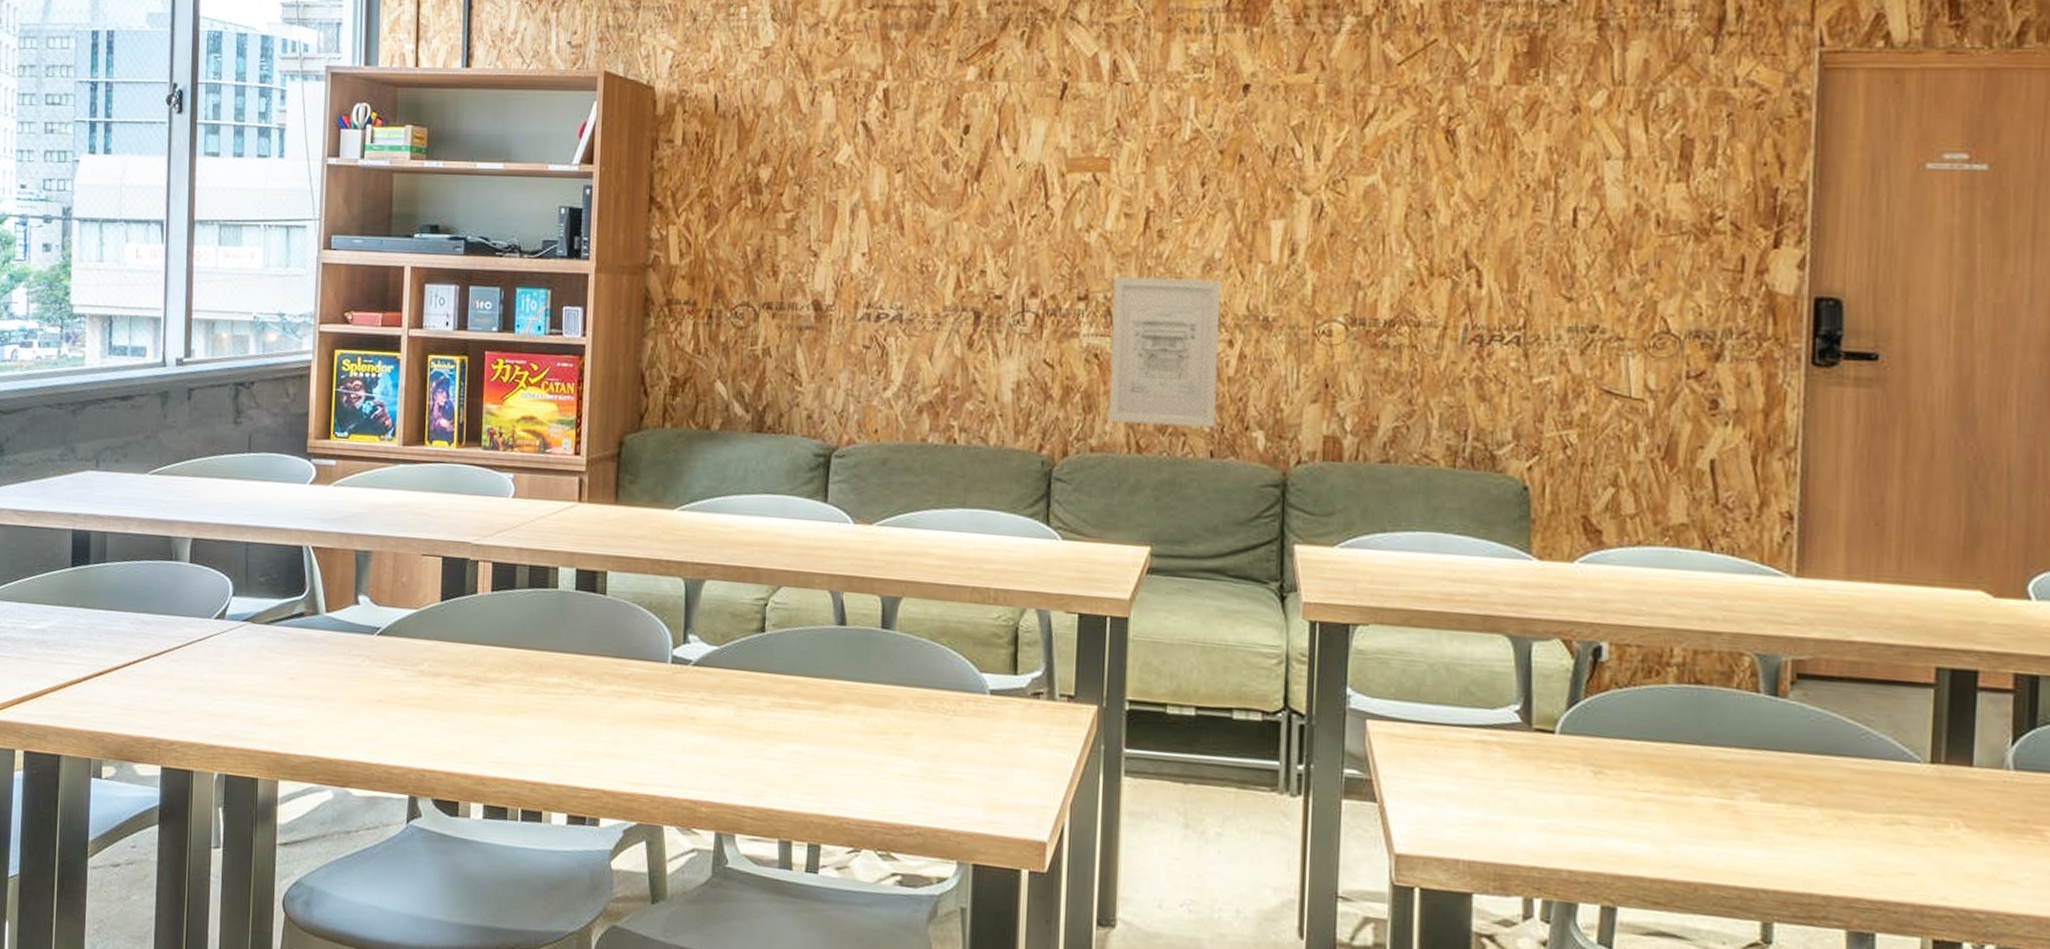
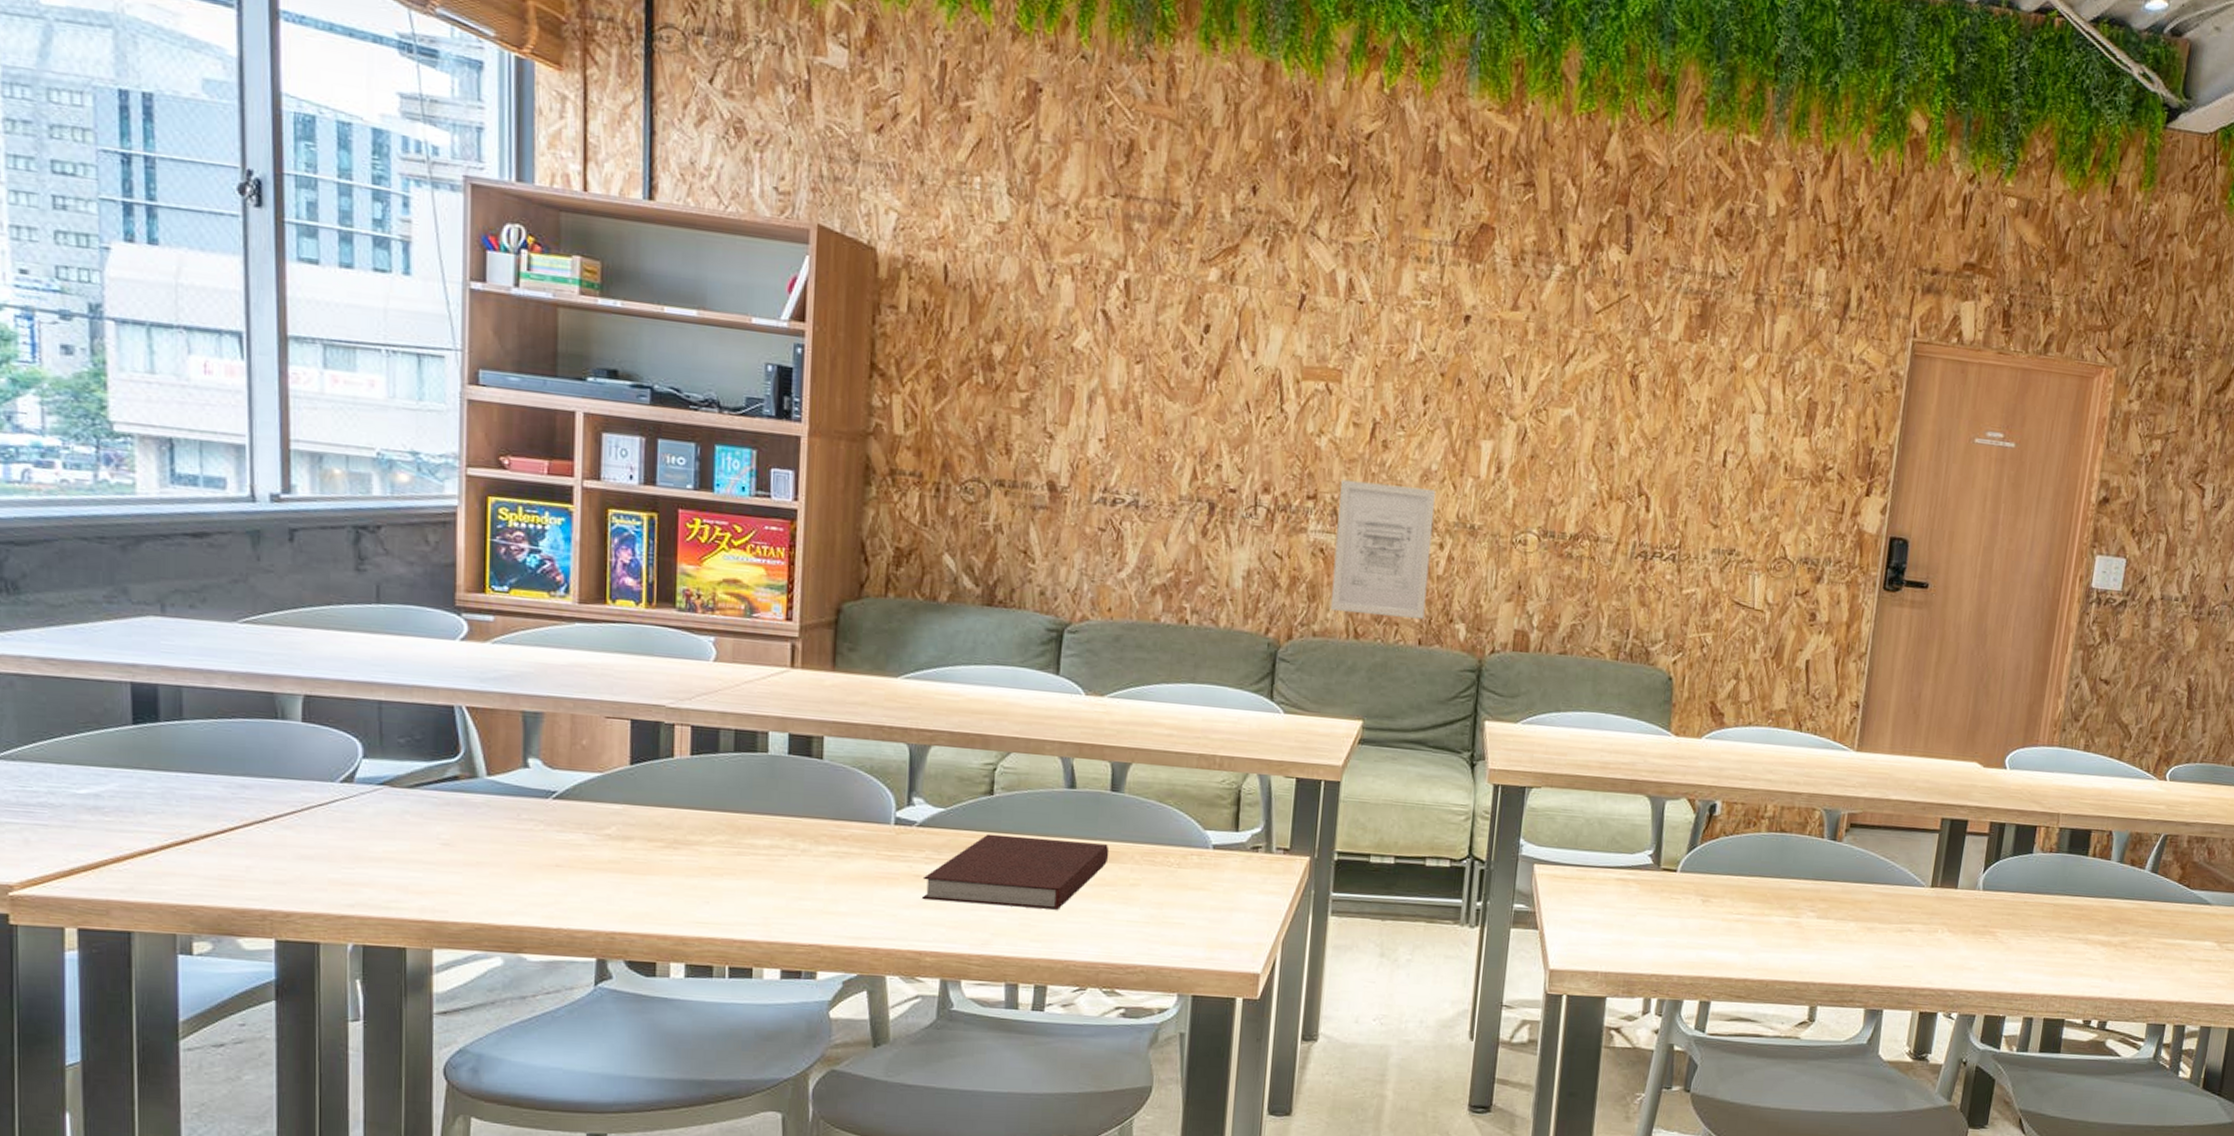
notebook: none [697,674,881,760] -> present [921,834,1109,910]

